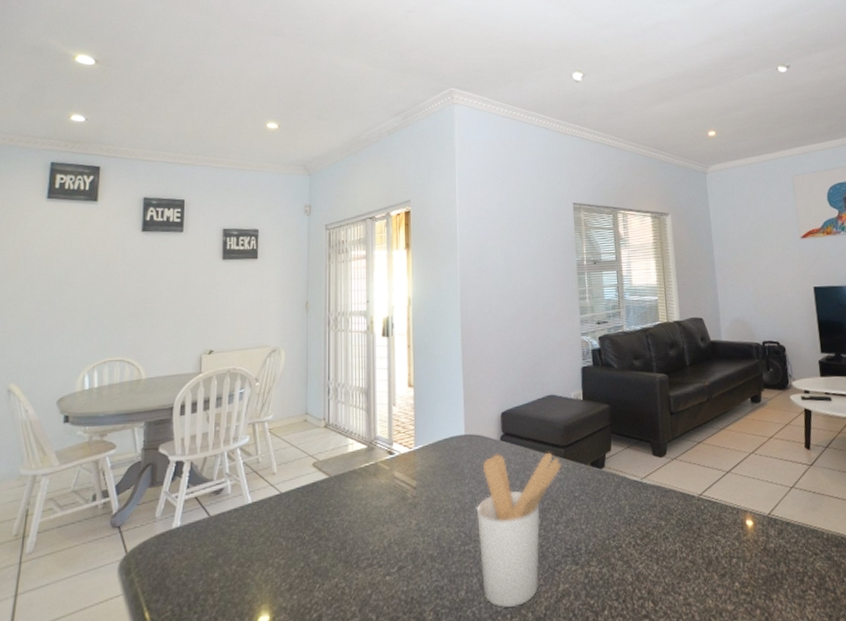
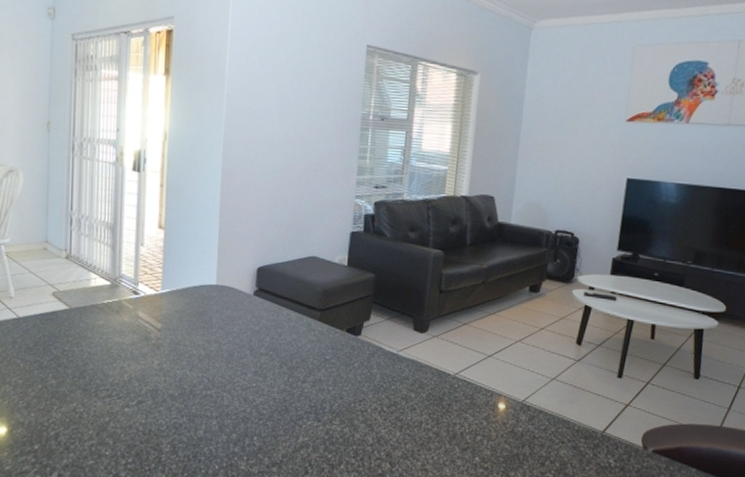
utensil holder: present [476,452,562,609] -> none [221,308,316,452]

